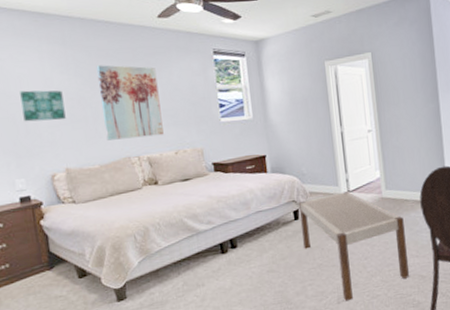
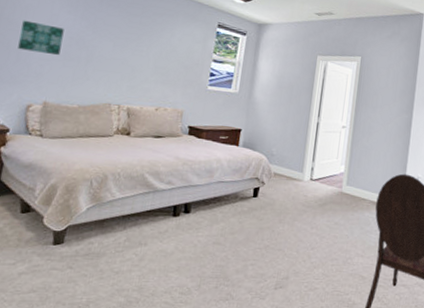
wall art: present [96,65,164,141] -> none [93,13,160,90]
bench: present [298,191,409,302] -> none [255,179,357,289]

